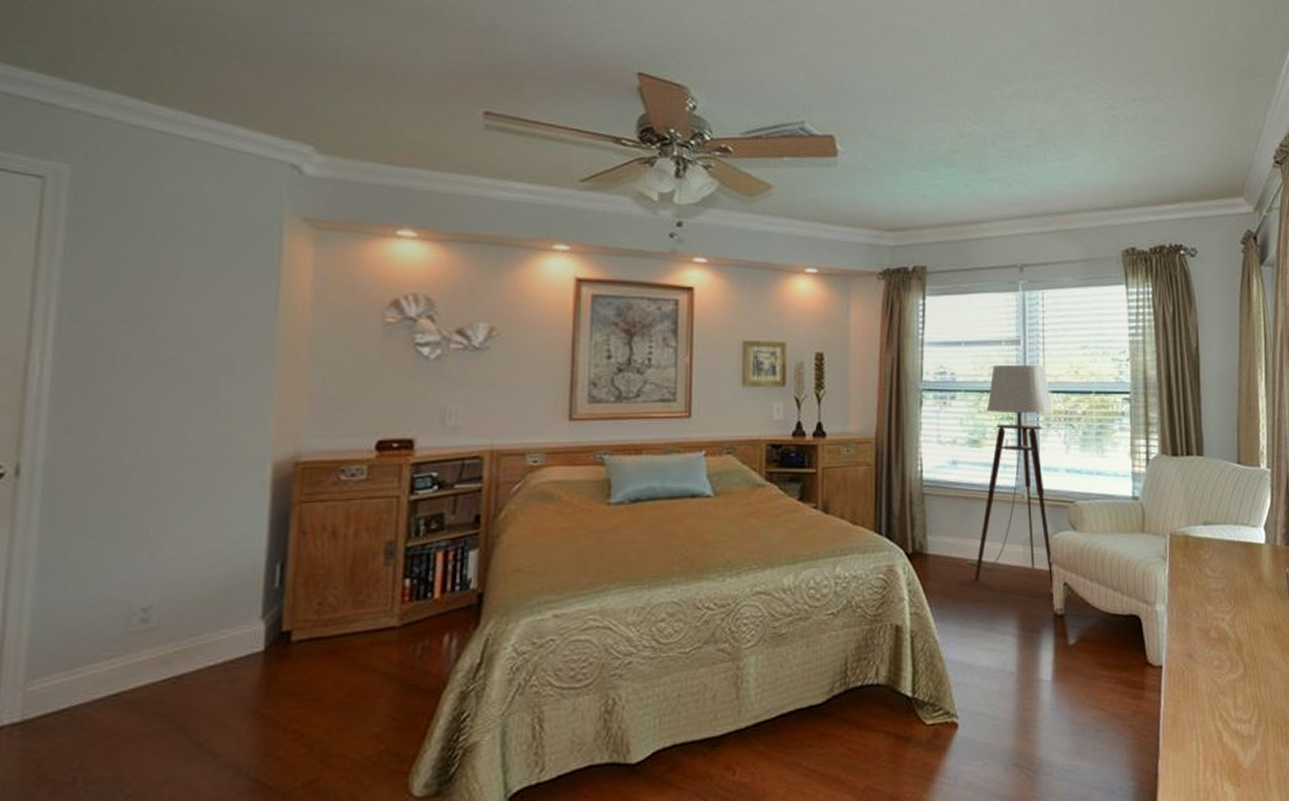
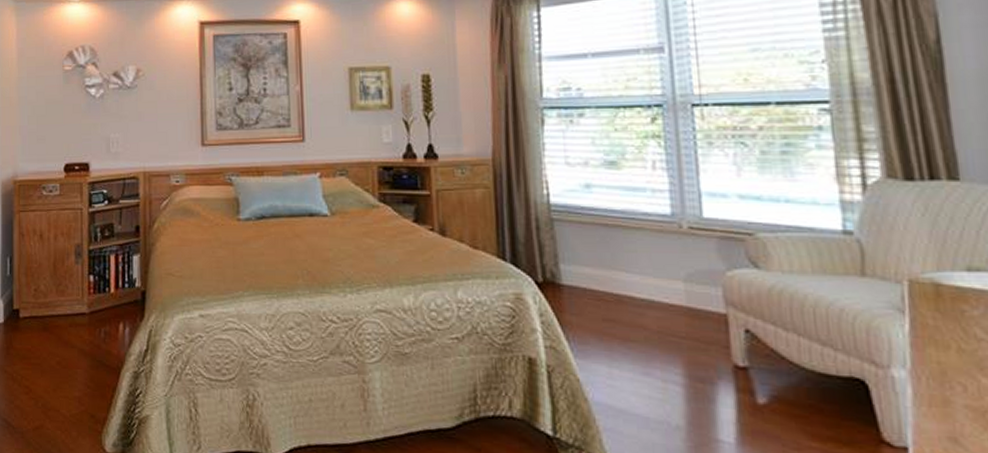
floor lamp: present [968,364,1054,588] -> none [612,73,731,334]

